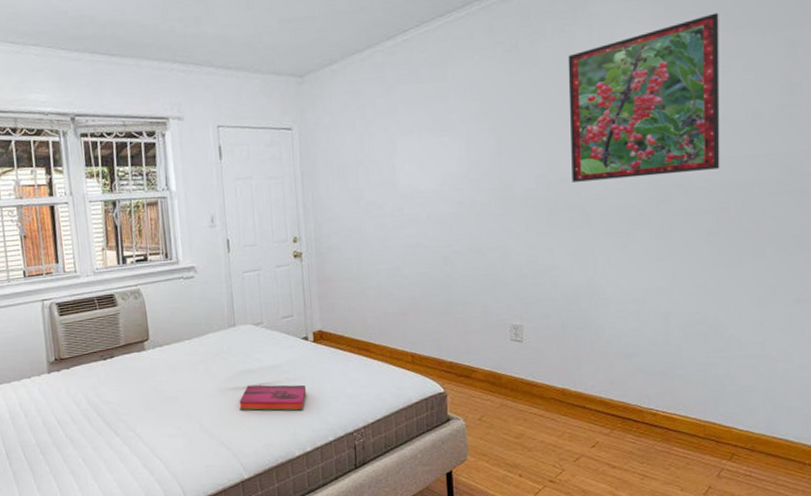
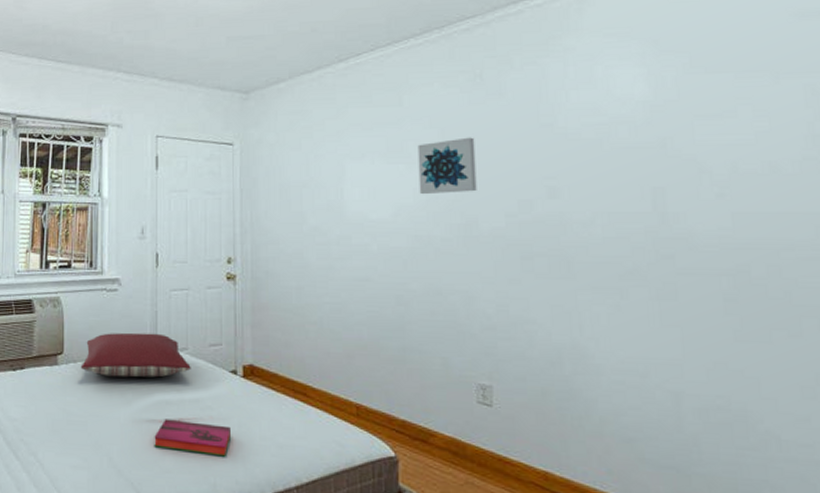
pillow: none [166,312,267,355] -> present [80,332,191,378]
wall art: none [460,106,512,164] -> present [417,137,477,195]
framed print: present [568,12,720,182] -> none [540,54,734,226]

